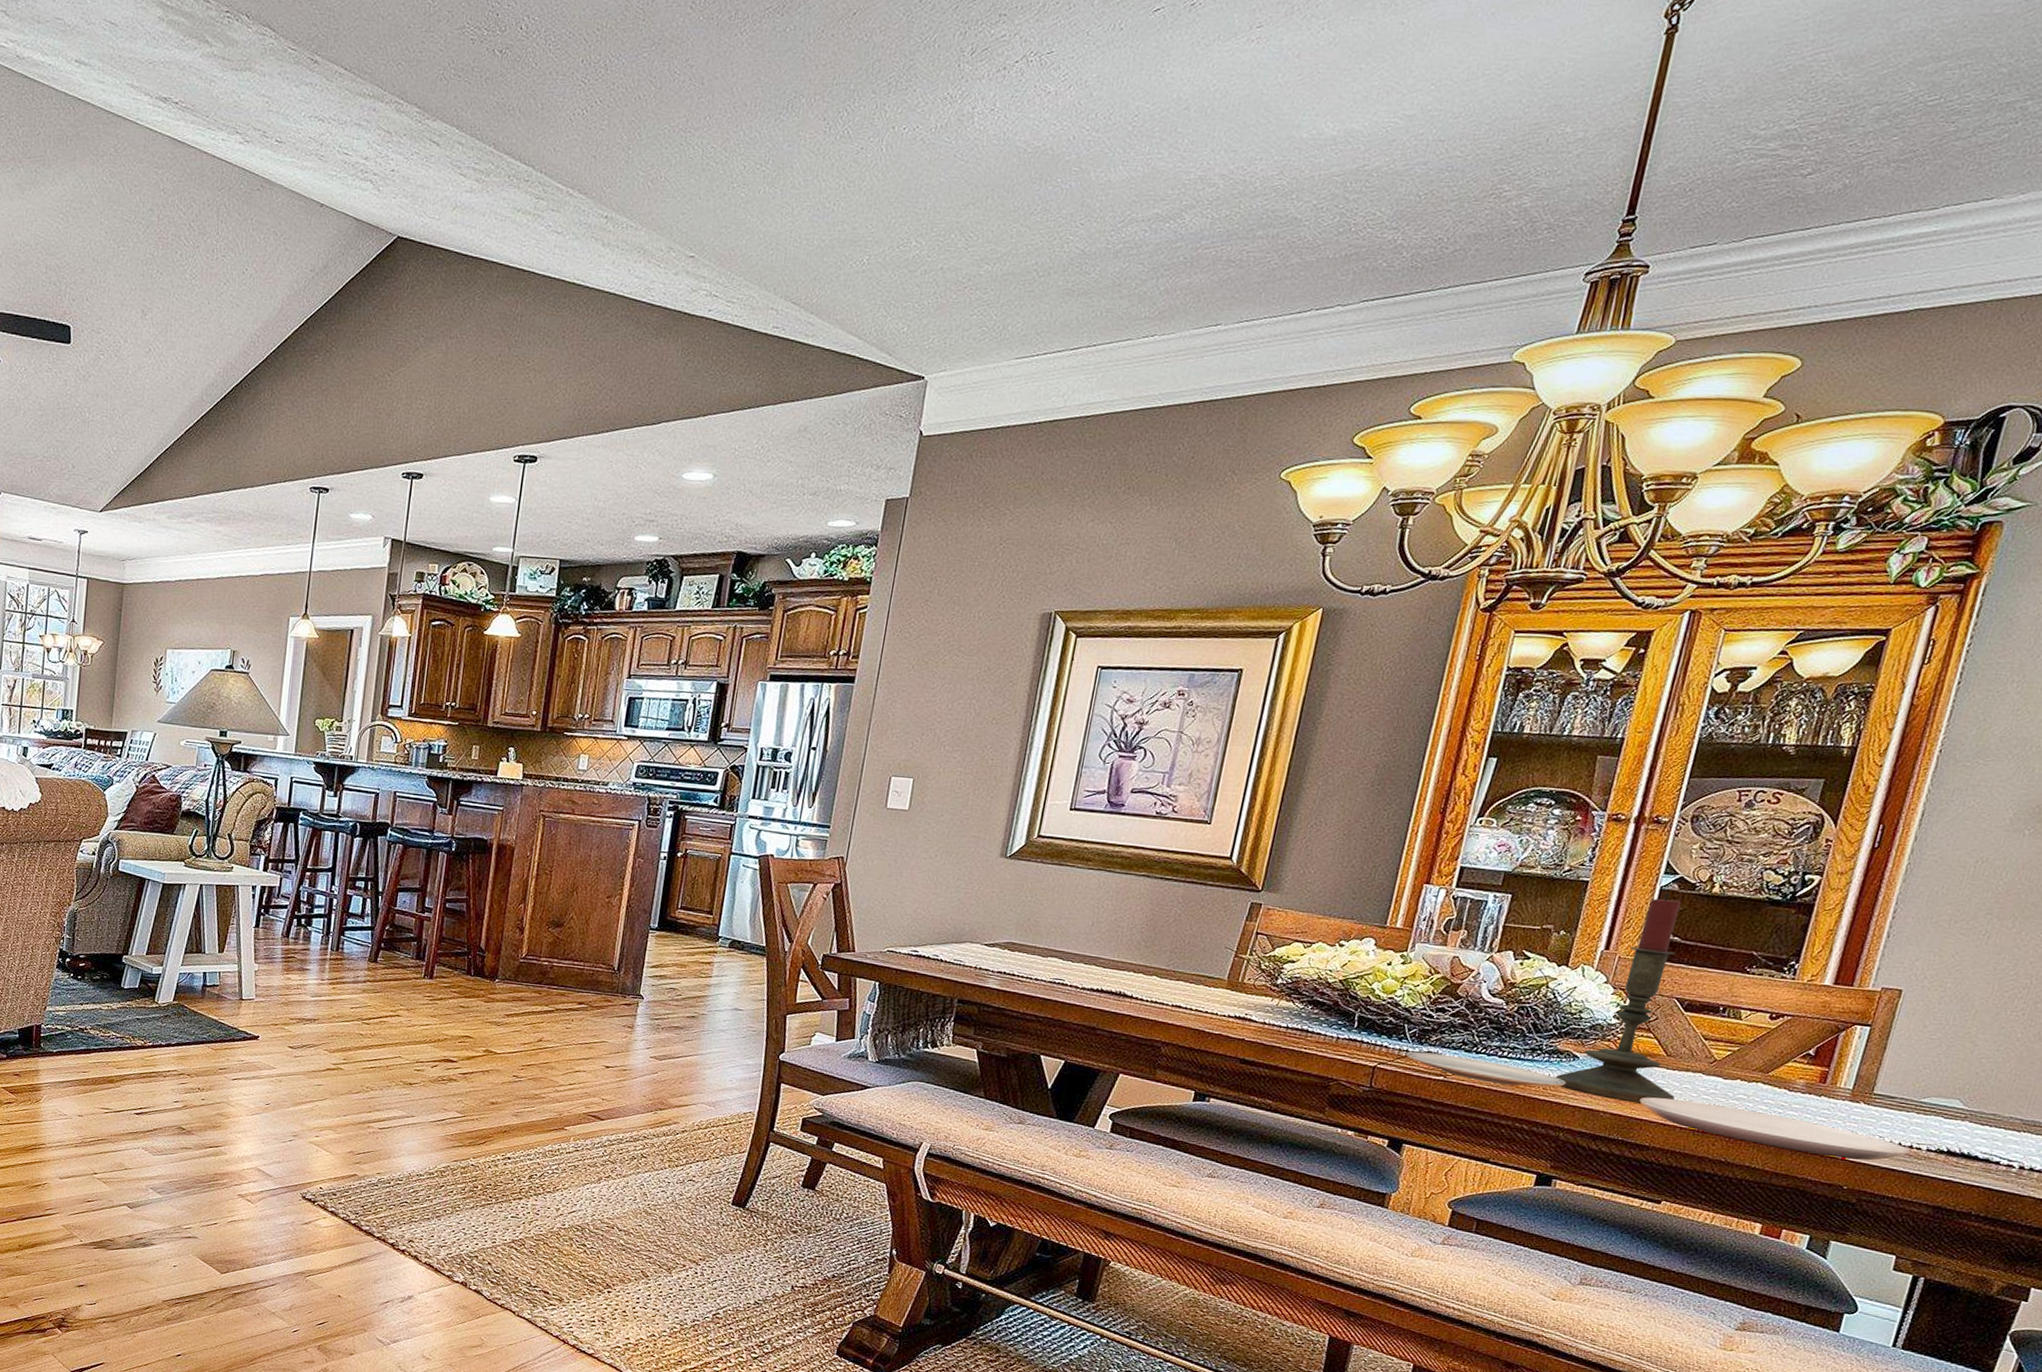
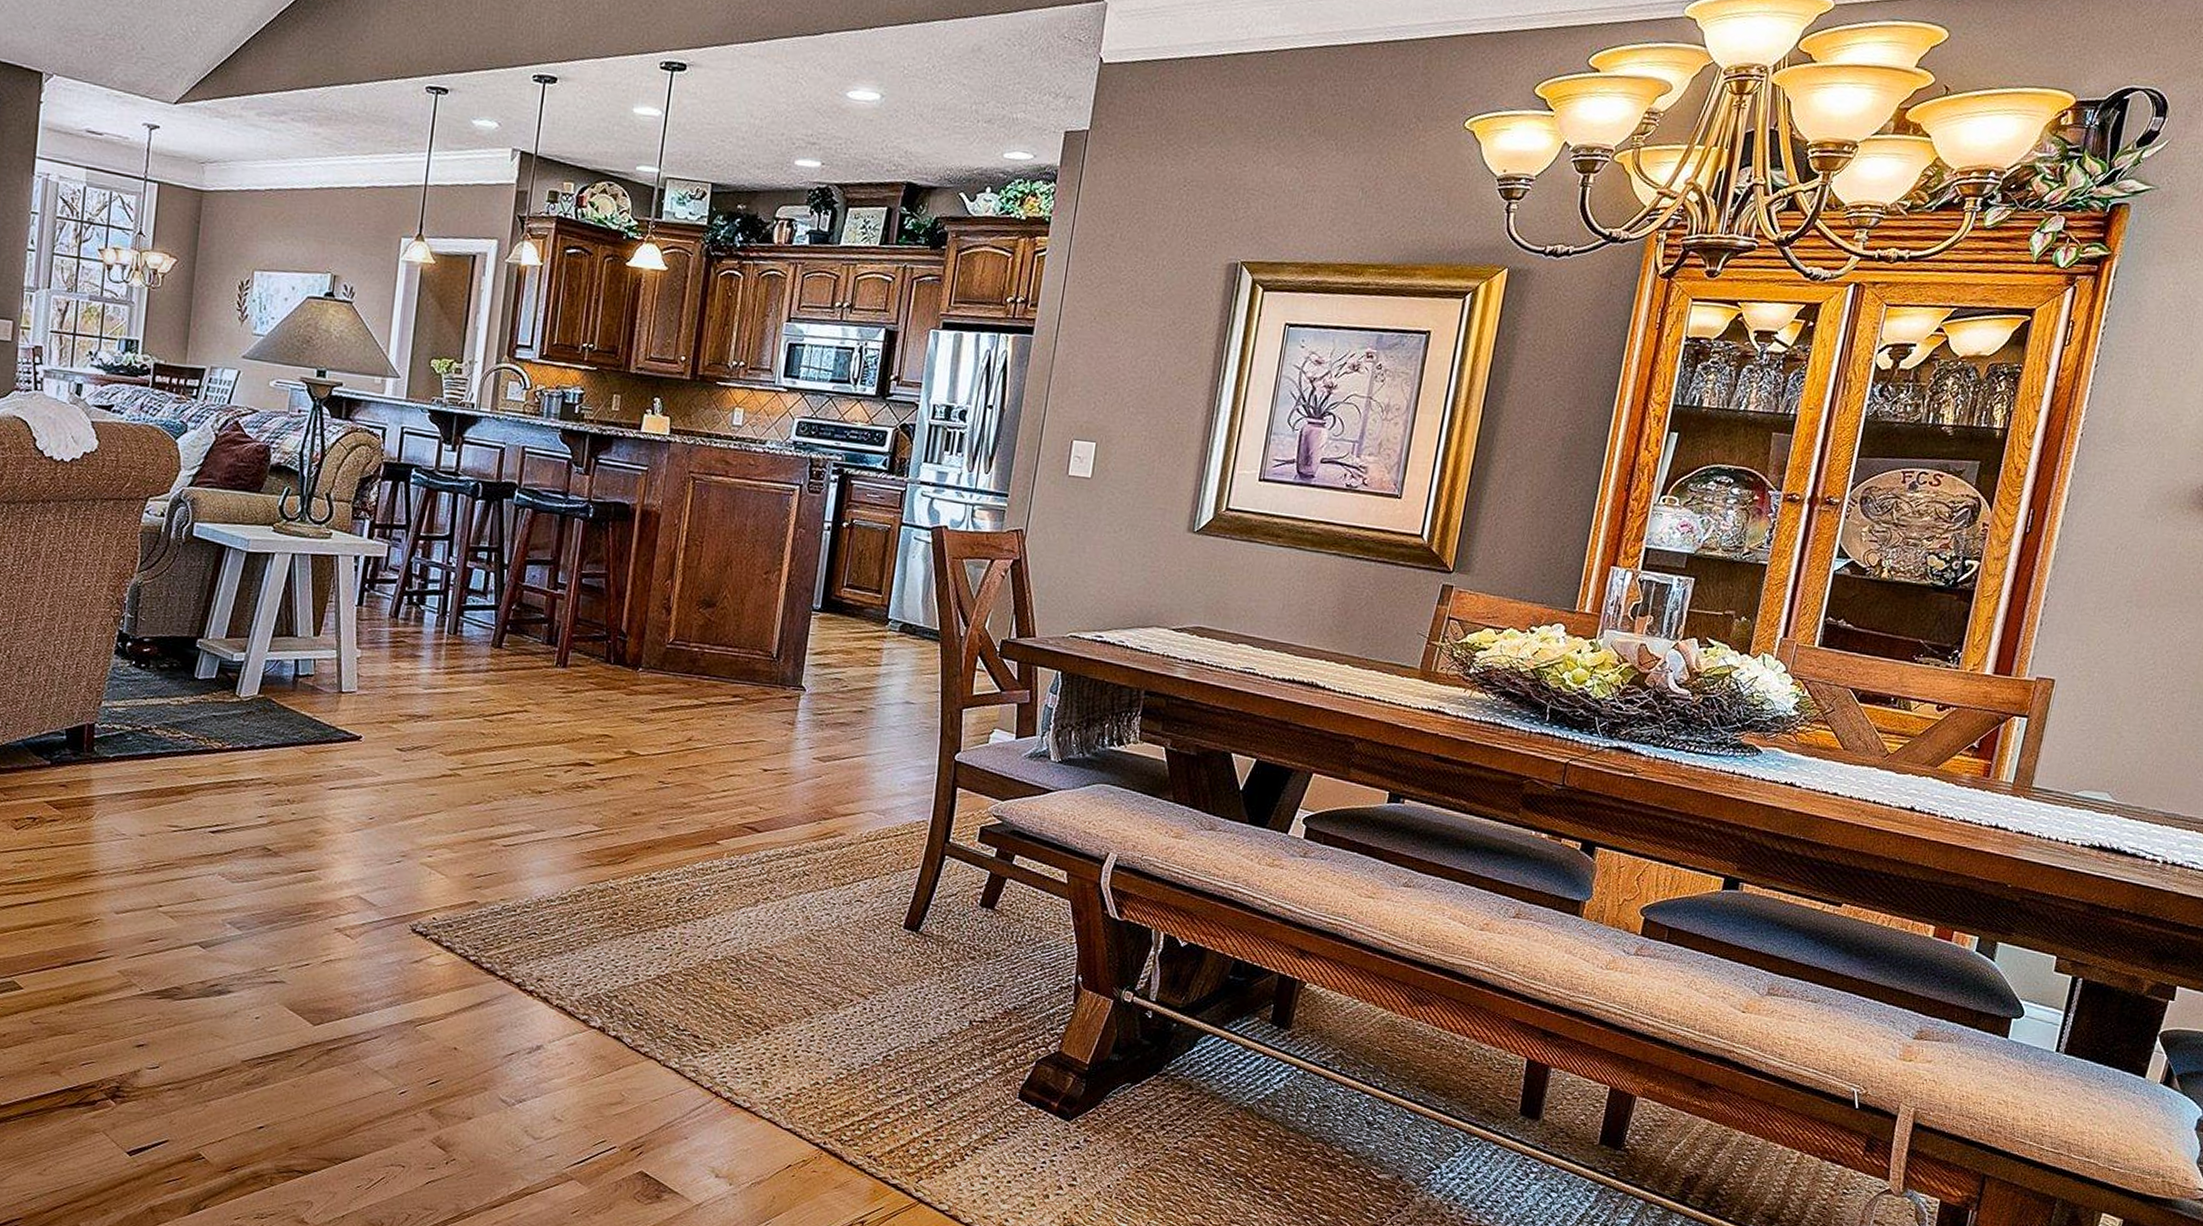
plate: present [1406,1051,1567,1087] -> none [1597,746,1751,784]
candle: present [1555,892,1682,1104] -> none [1740,577,1854,800]
plate: present [1639,1097,1909,1161] -> none [1819,793,2066,857]

